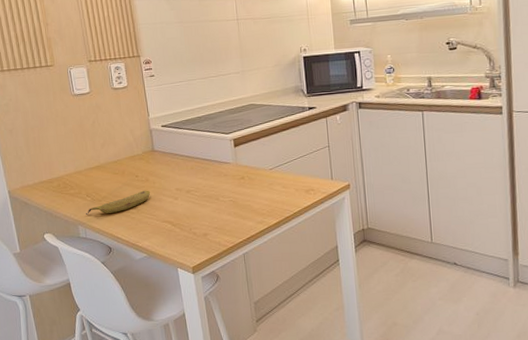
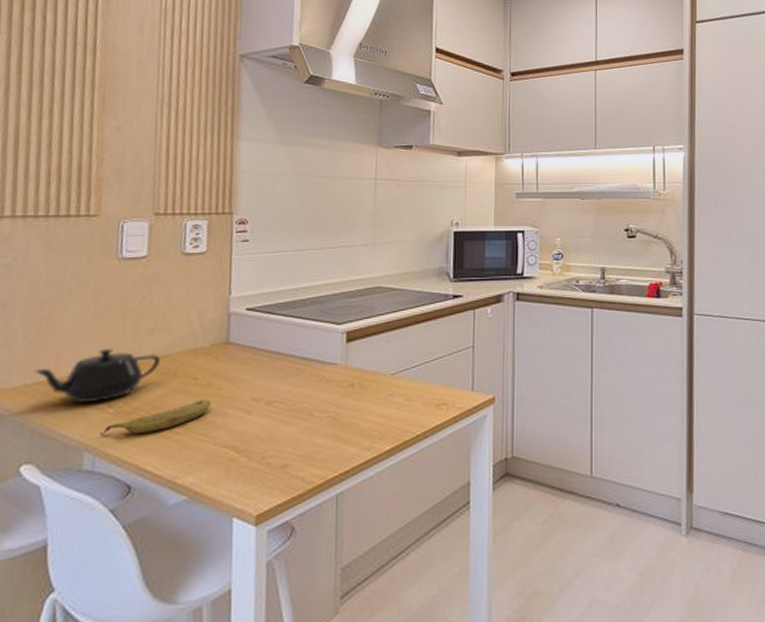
teapot: none [38,157,113,194] -> present [33,348,162,403]

